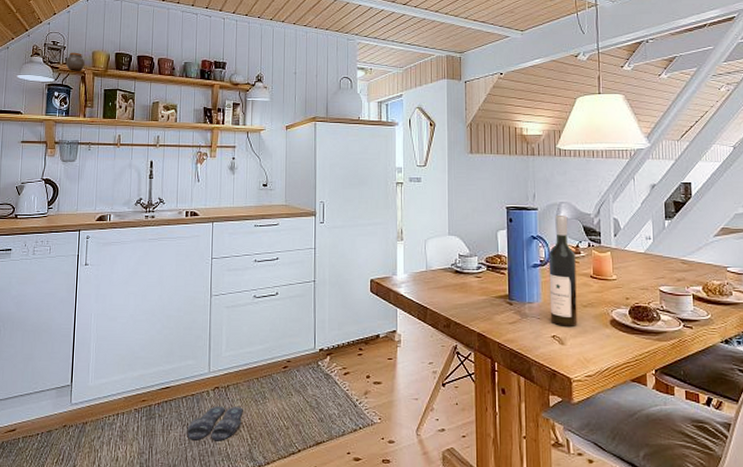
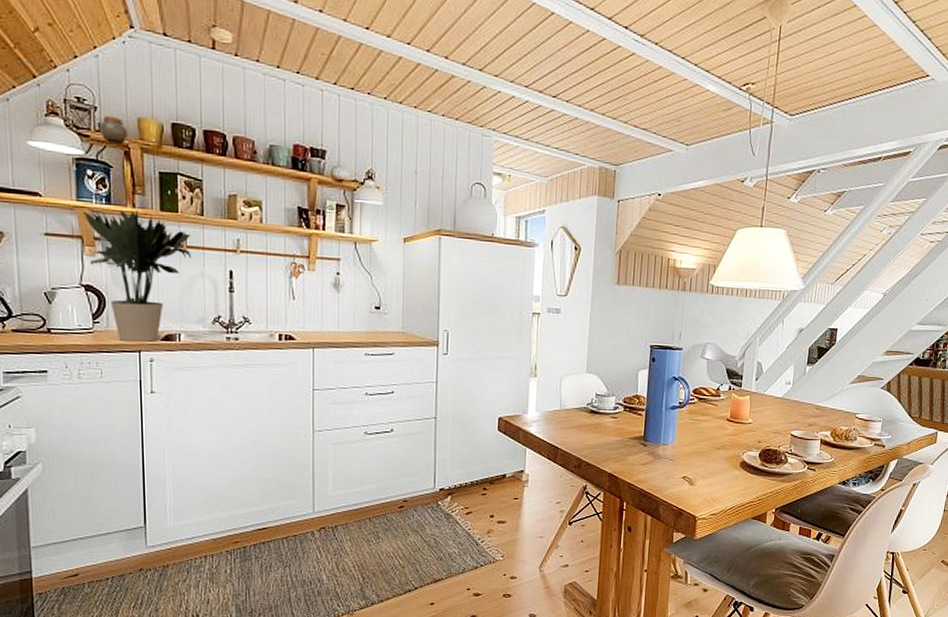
potted plant: none [49,119,124,223] -> present [82,210,192,343]
slippers: present [187,406,243,441] -> none [289,547,354,581]
bottle: present [548,214,578,326] -> none [682,355,715,468]

